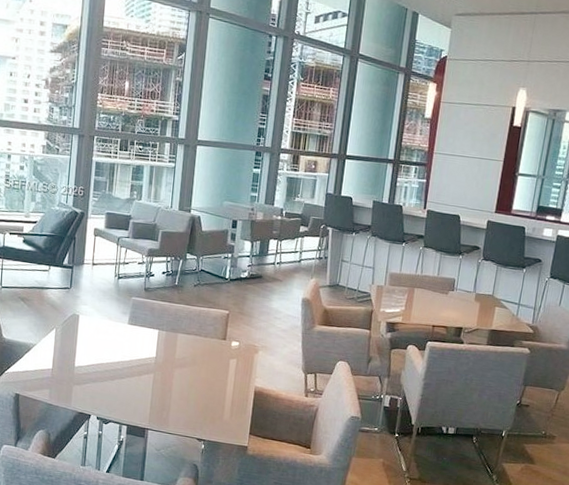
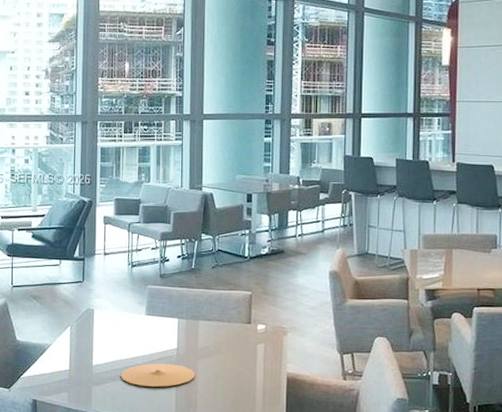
plate: none [100,368,171,392] -> present [120,363,195,387]

